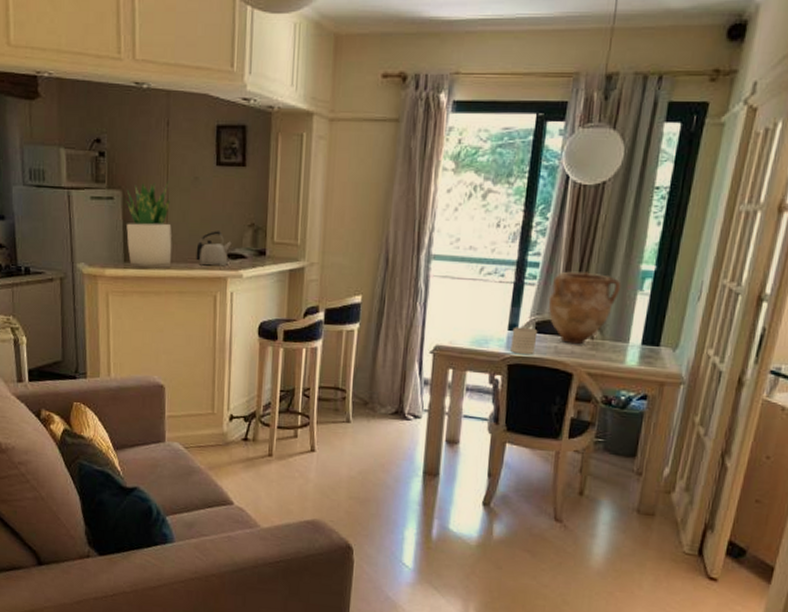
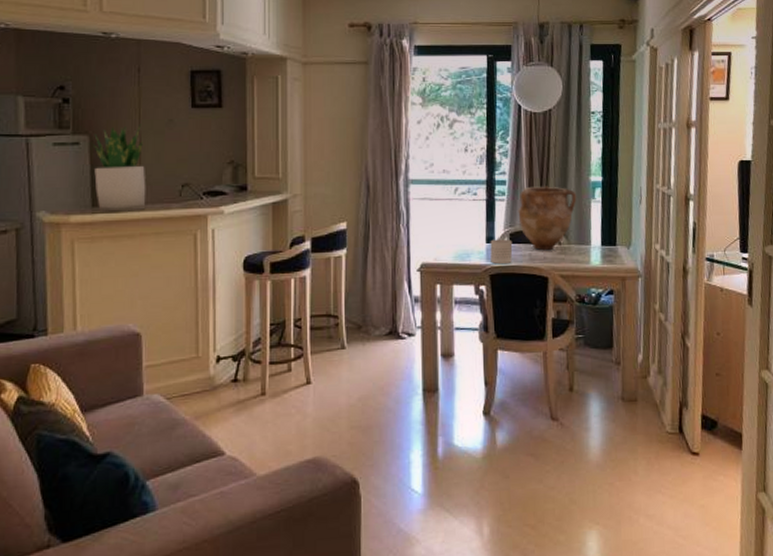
kettle: present [196,231,233,267] -> none [173,170,212,205]

